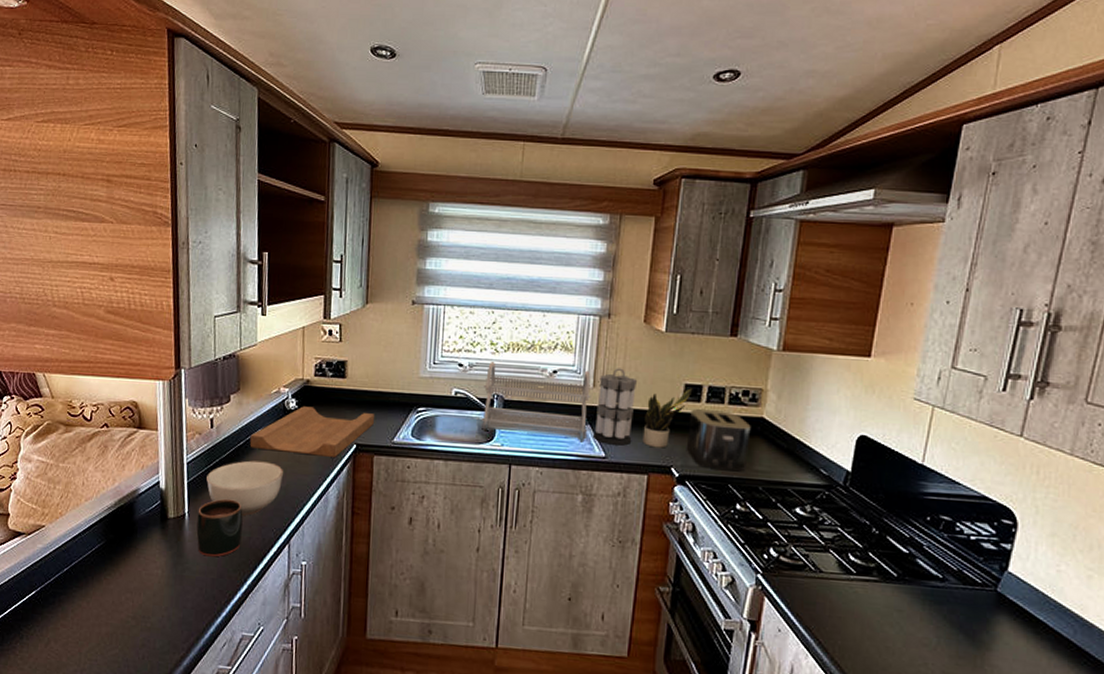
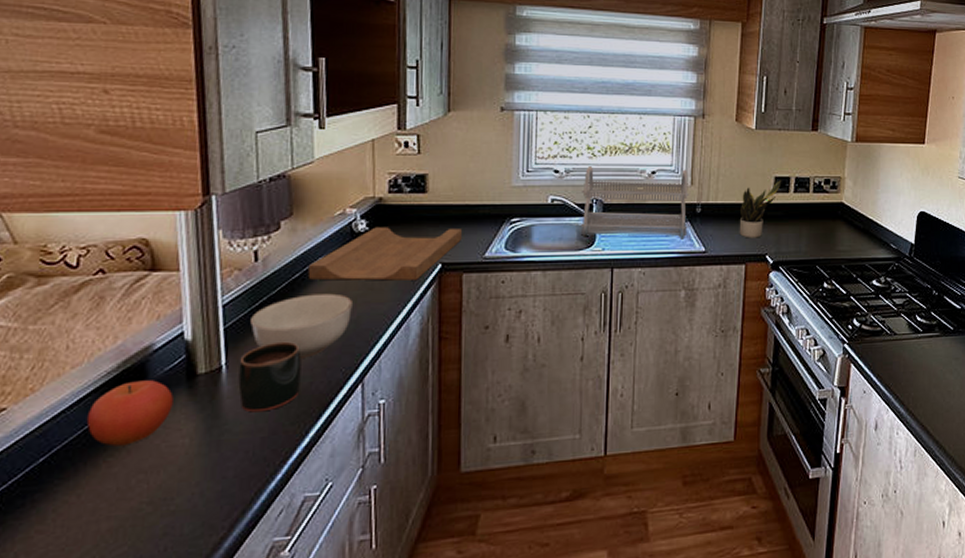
fruit: none [94,517,151,569] -> present [86,380,173,447]
spice rack: present [594,368,638,446] -> none [693,165,732,239]
toaster: present [686,409,751,472] -> none [778,199,833,254]

